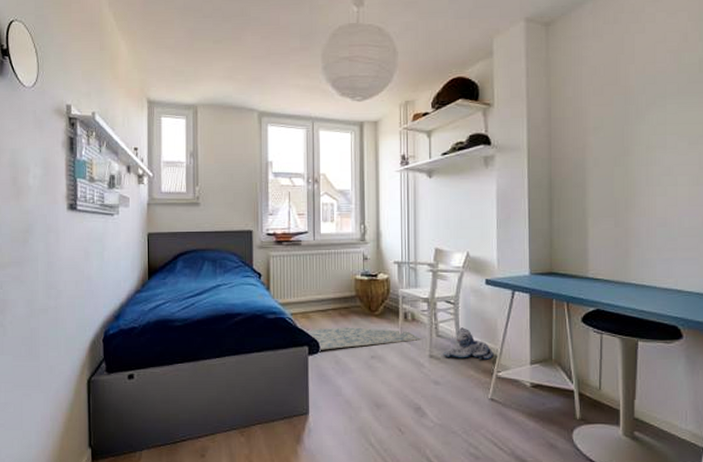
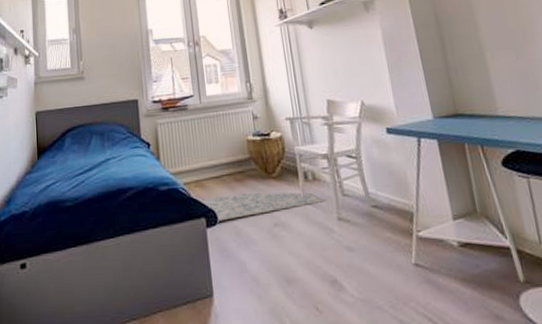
plush toy: present [443,327,494,360] -> none [352,183,410,219]

